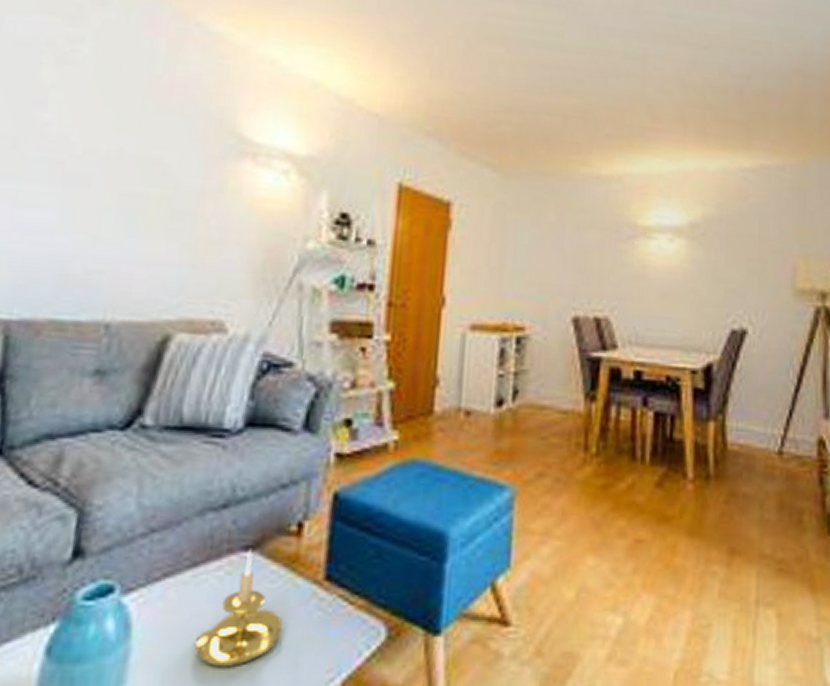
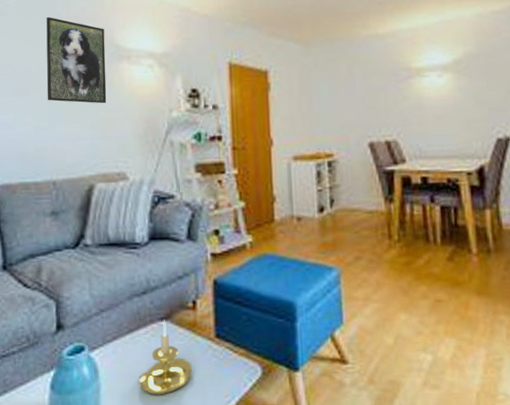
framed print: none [117,78,225,217] -> present [46,17,107,104]

